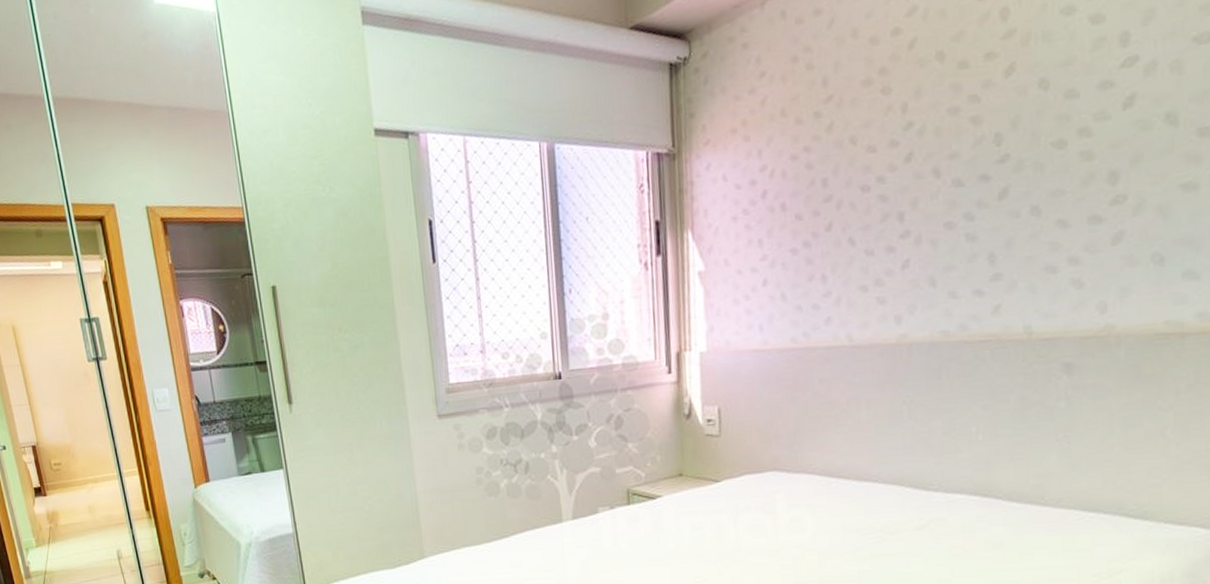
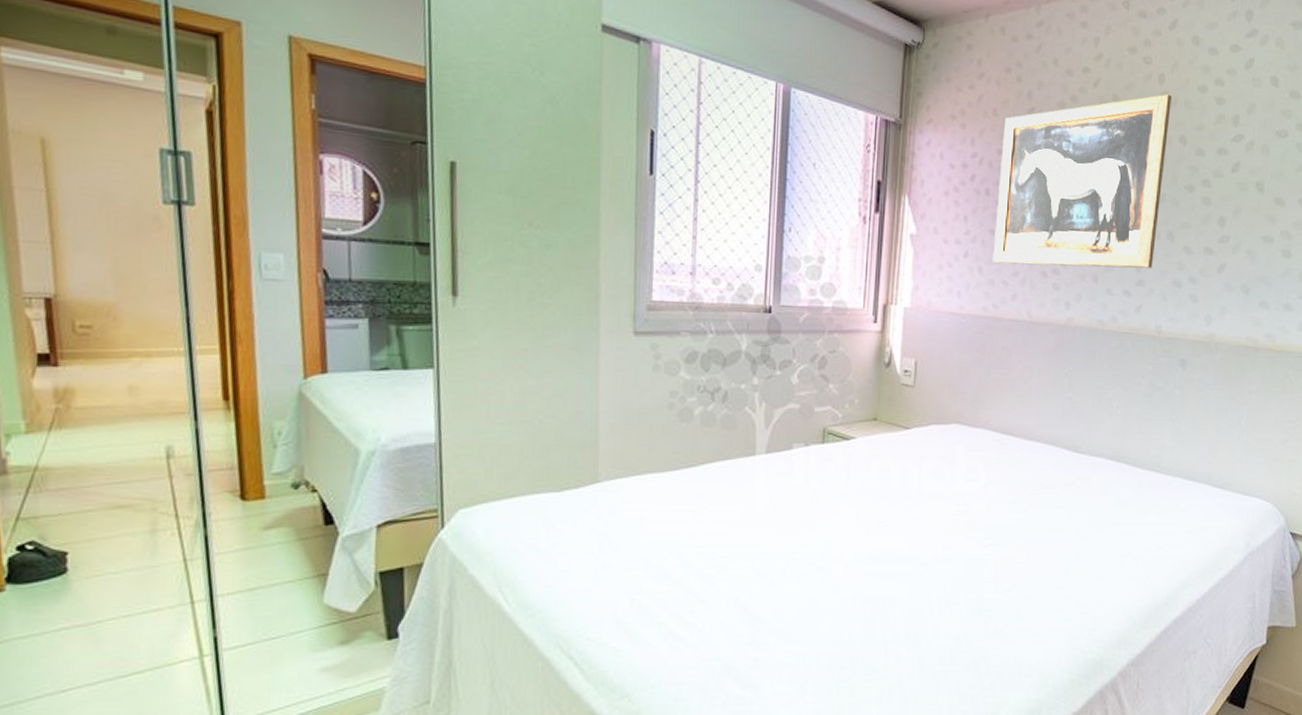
wall art: none [795,31,1023,286] -> present [993,94,1172,268]

